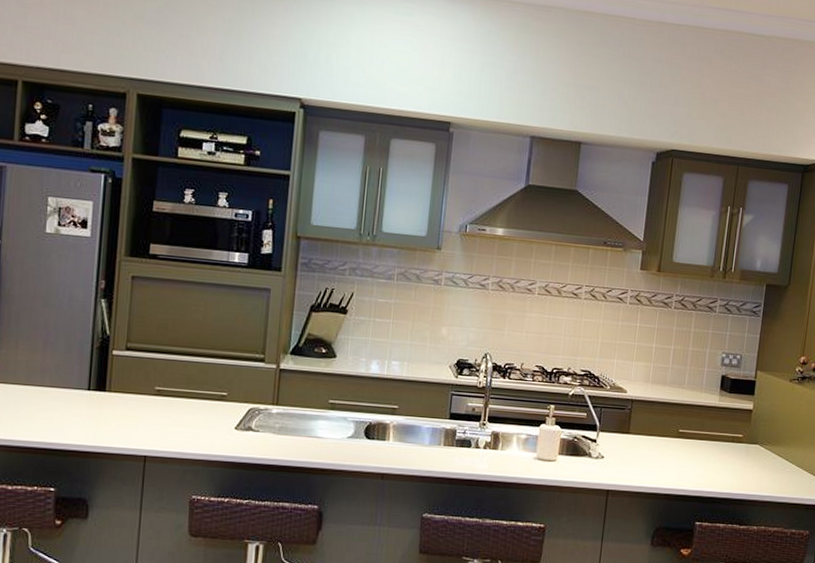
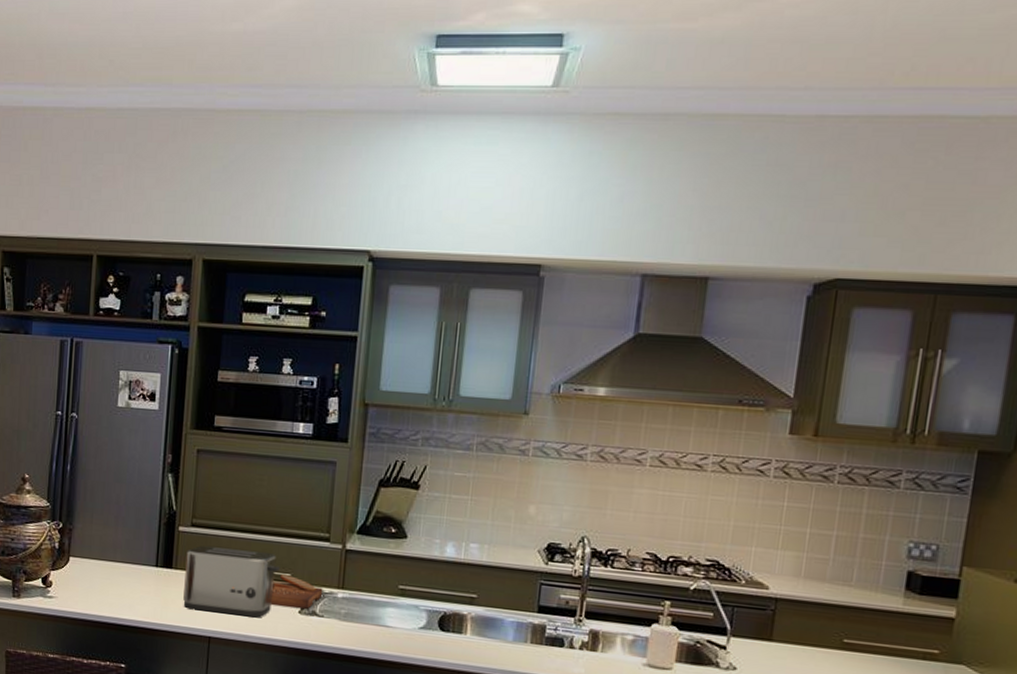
toaster: none [117,368,216,437] -> present [183,545,280,619]
cutting board: none [208,394,259,425] -> present [271,574,323,609]

